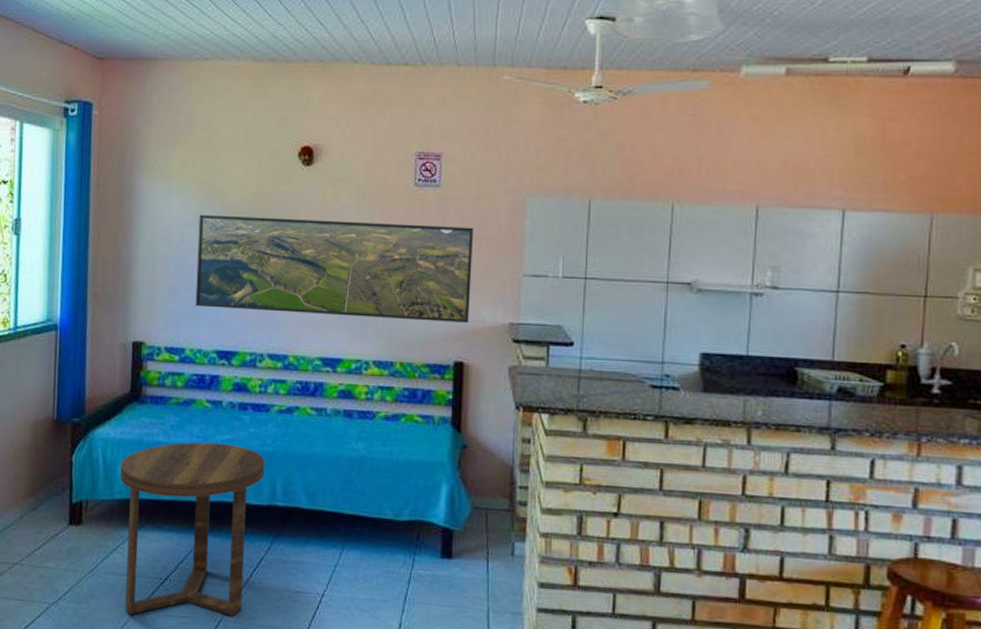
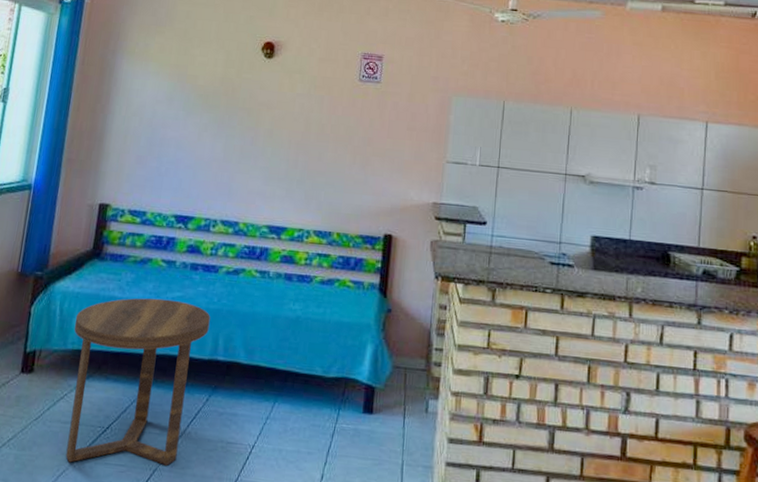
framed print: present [195,214,473,323] -> none [160,94,406,201]

